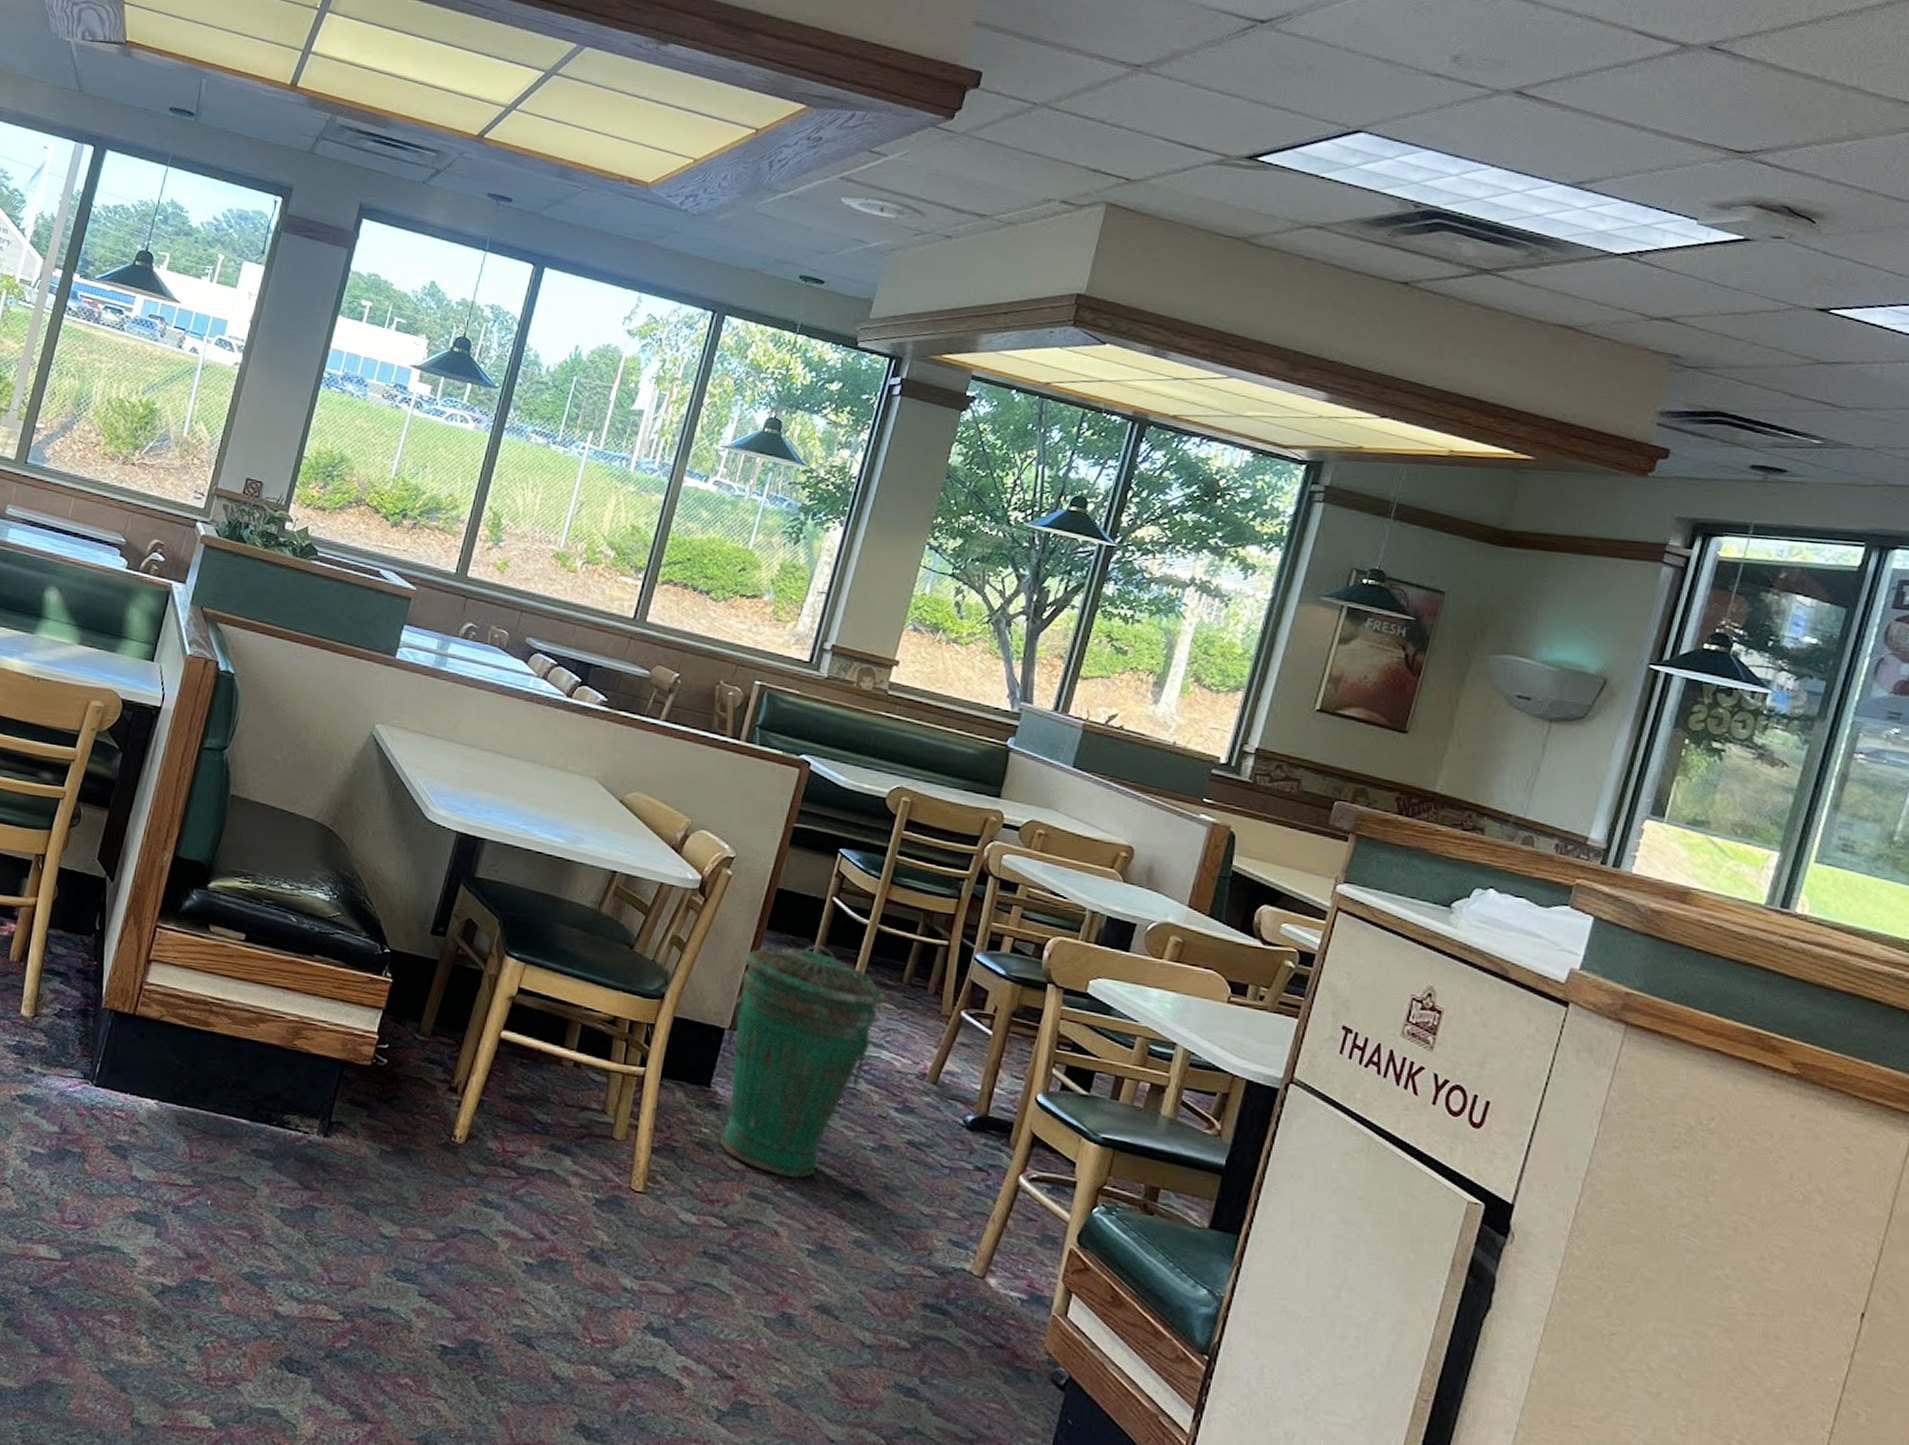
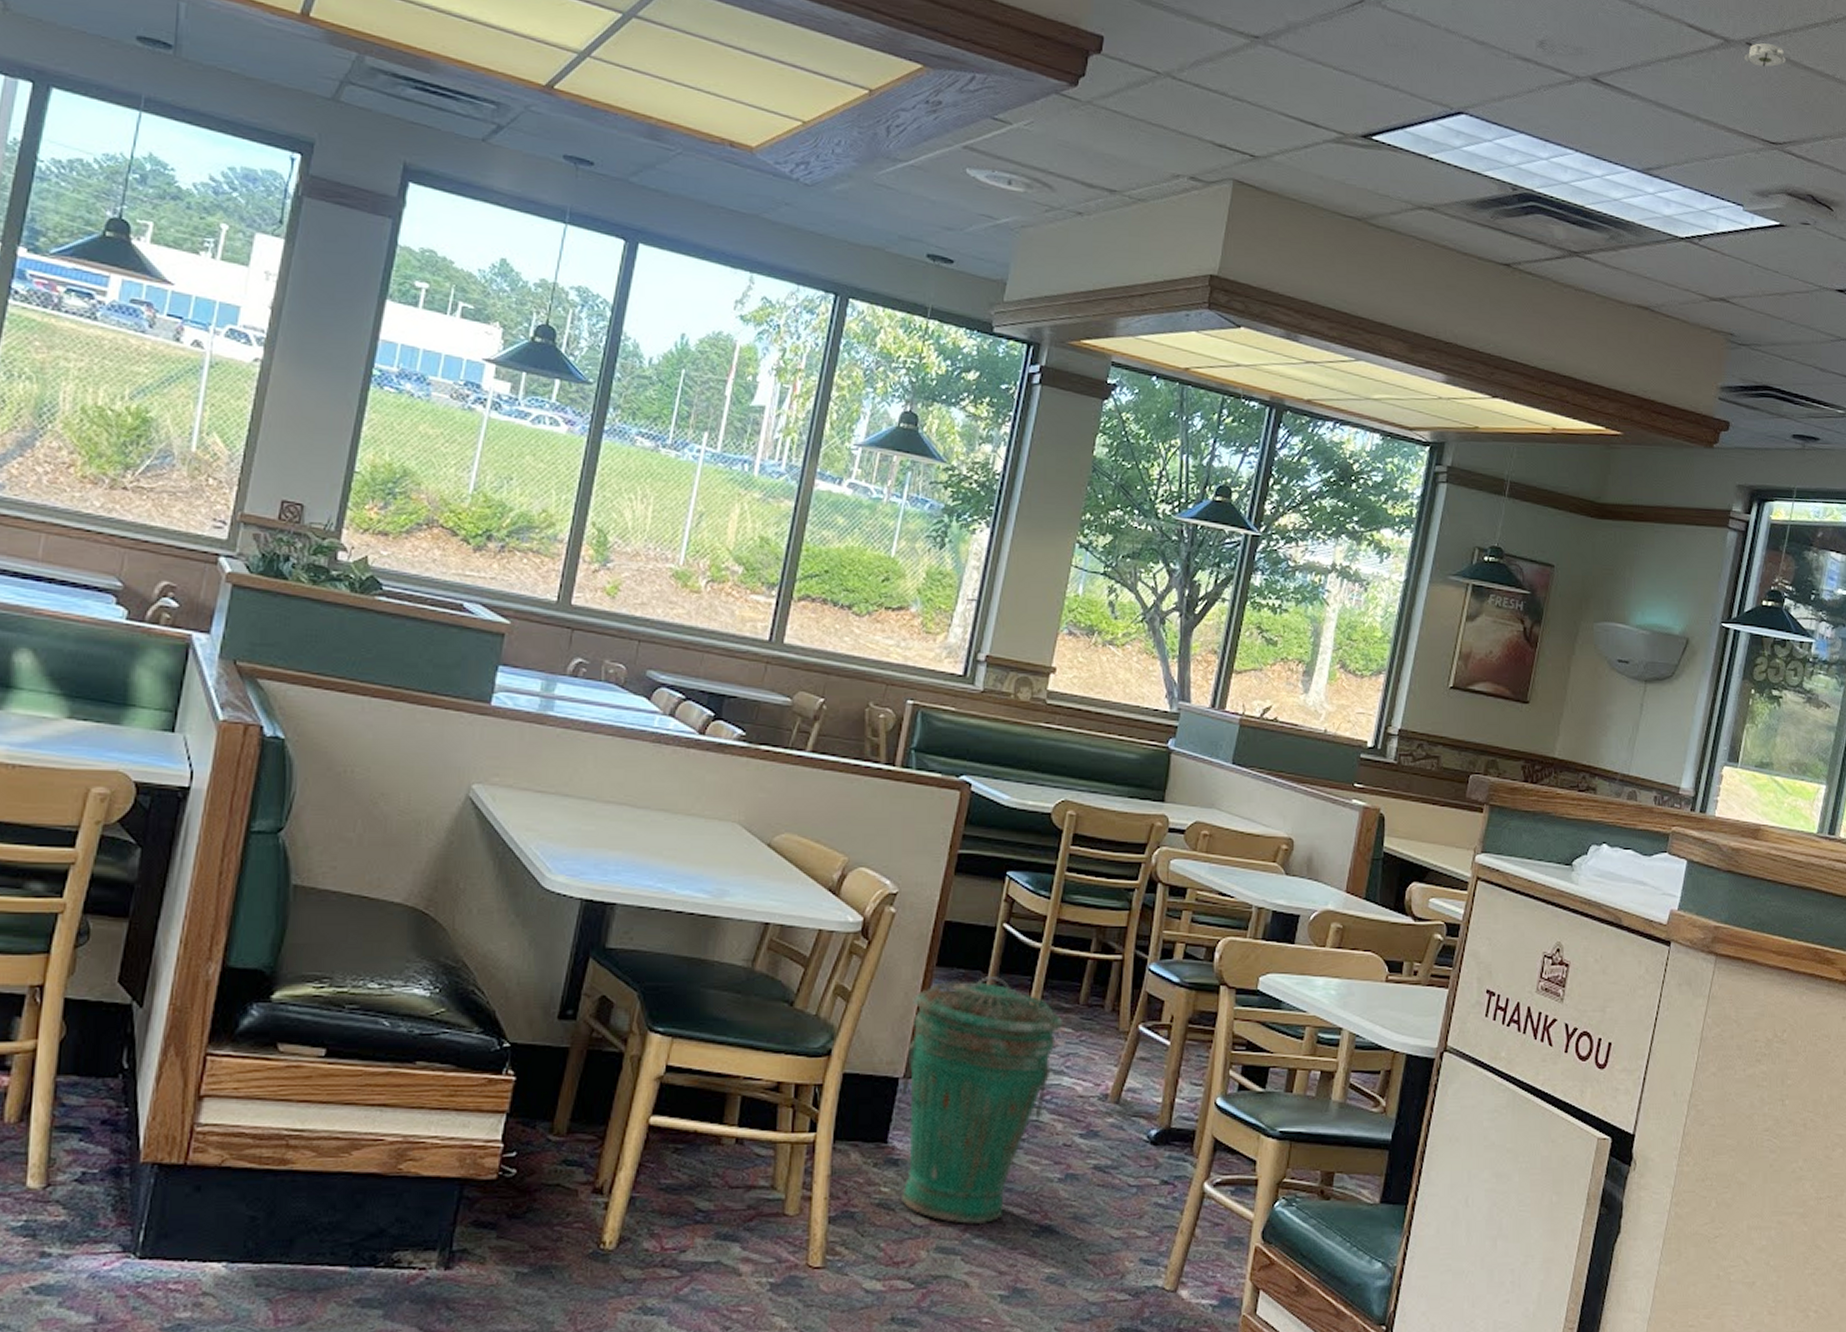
smoke detector: none [1702,46,1761,72] -> present [1741,43,1787,67]

